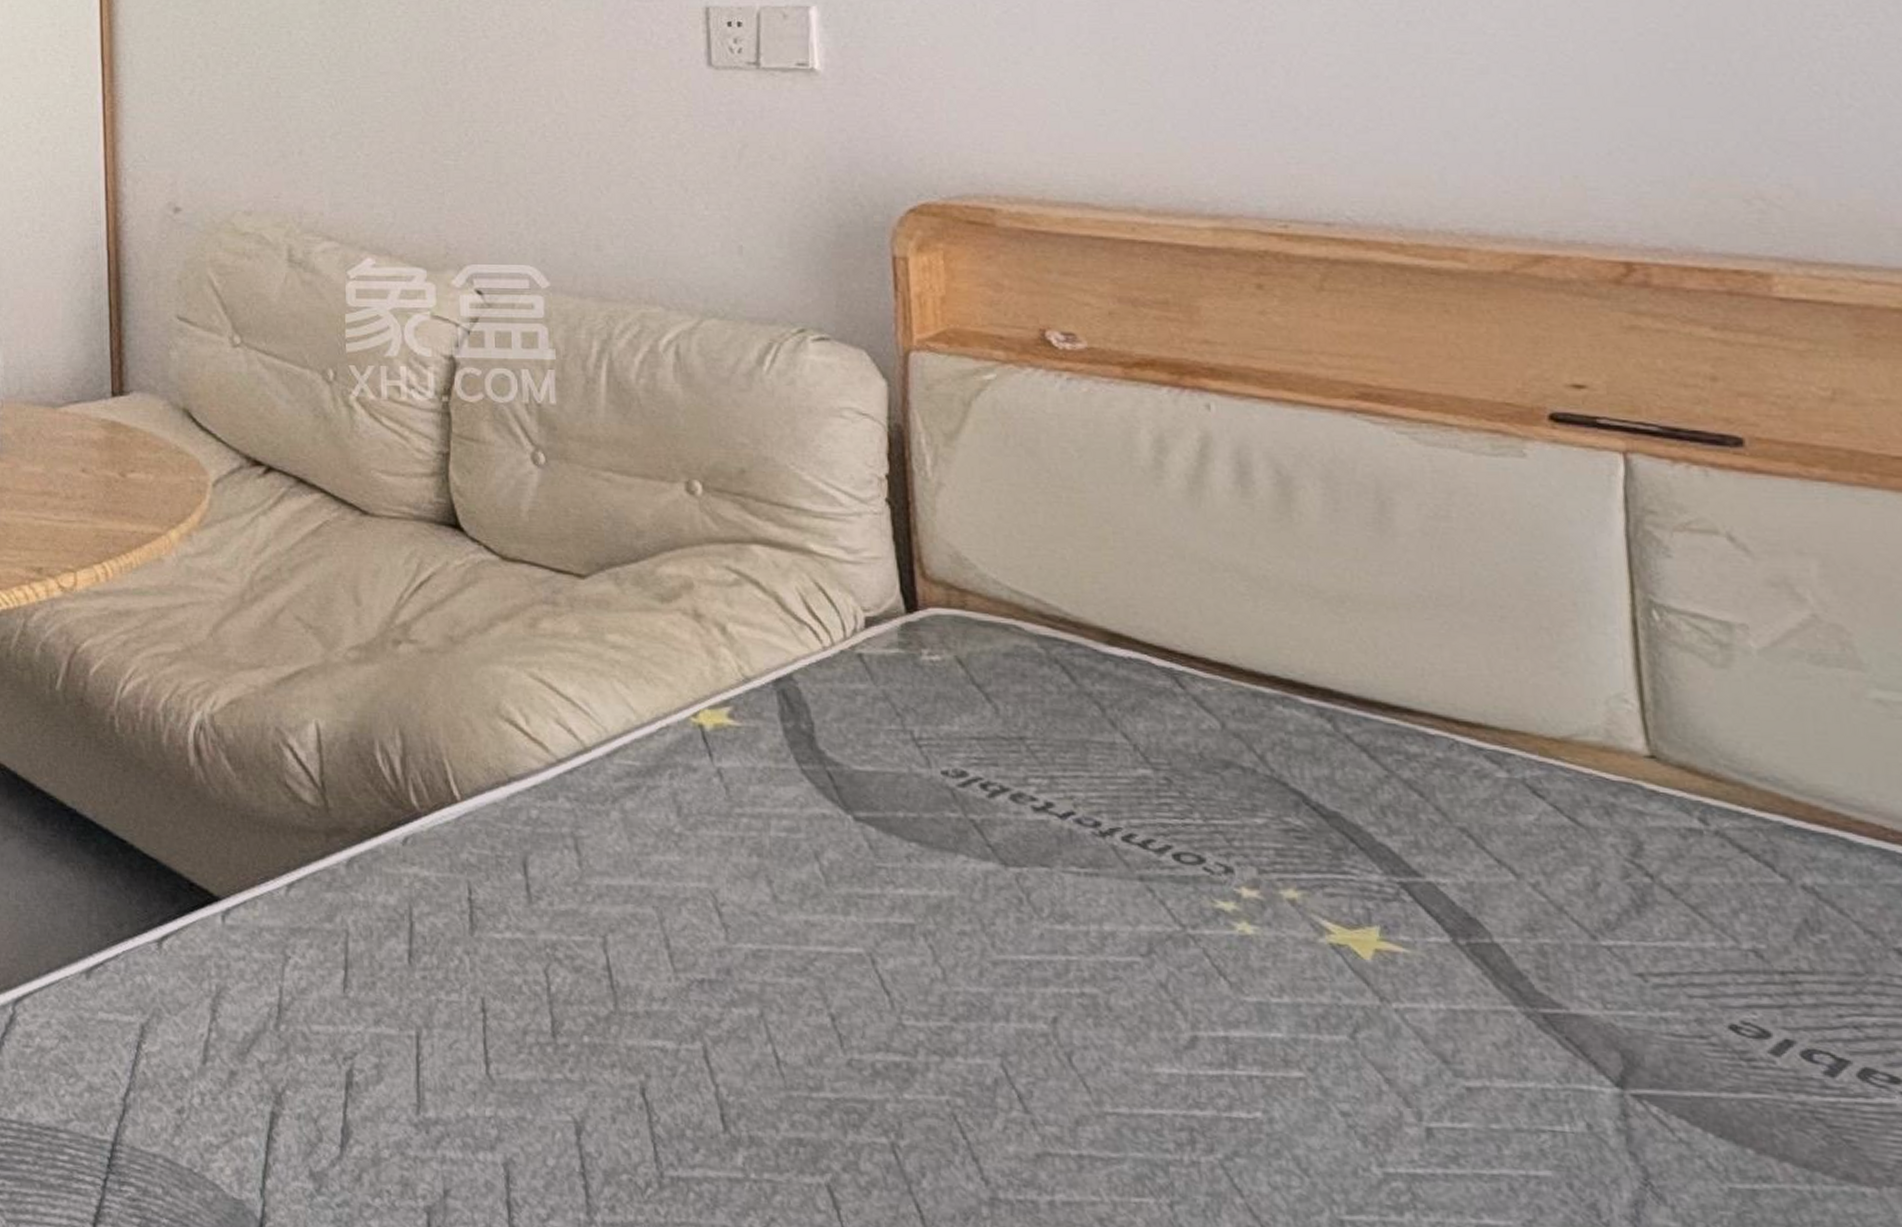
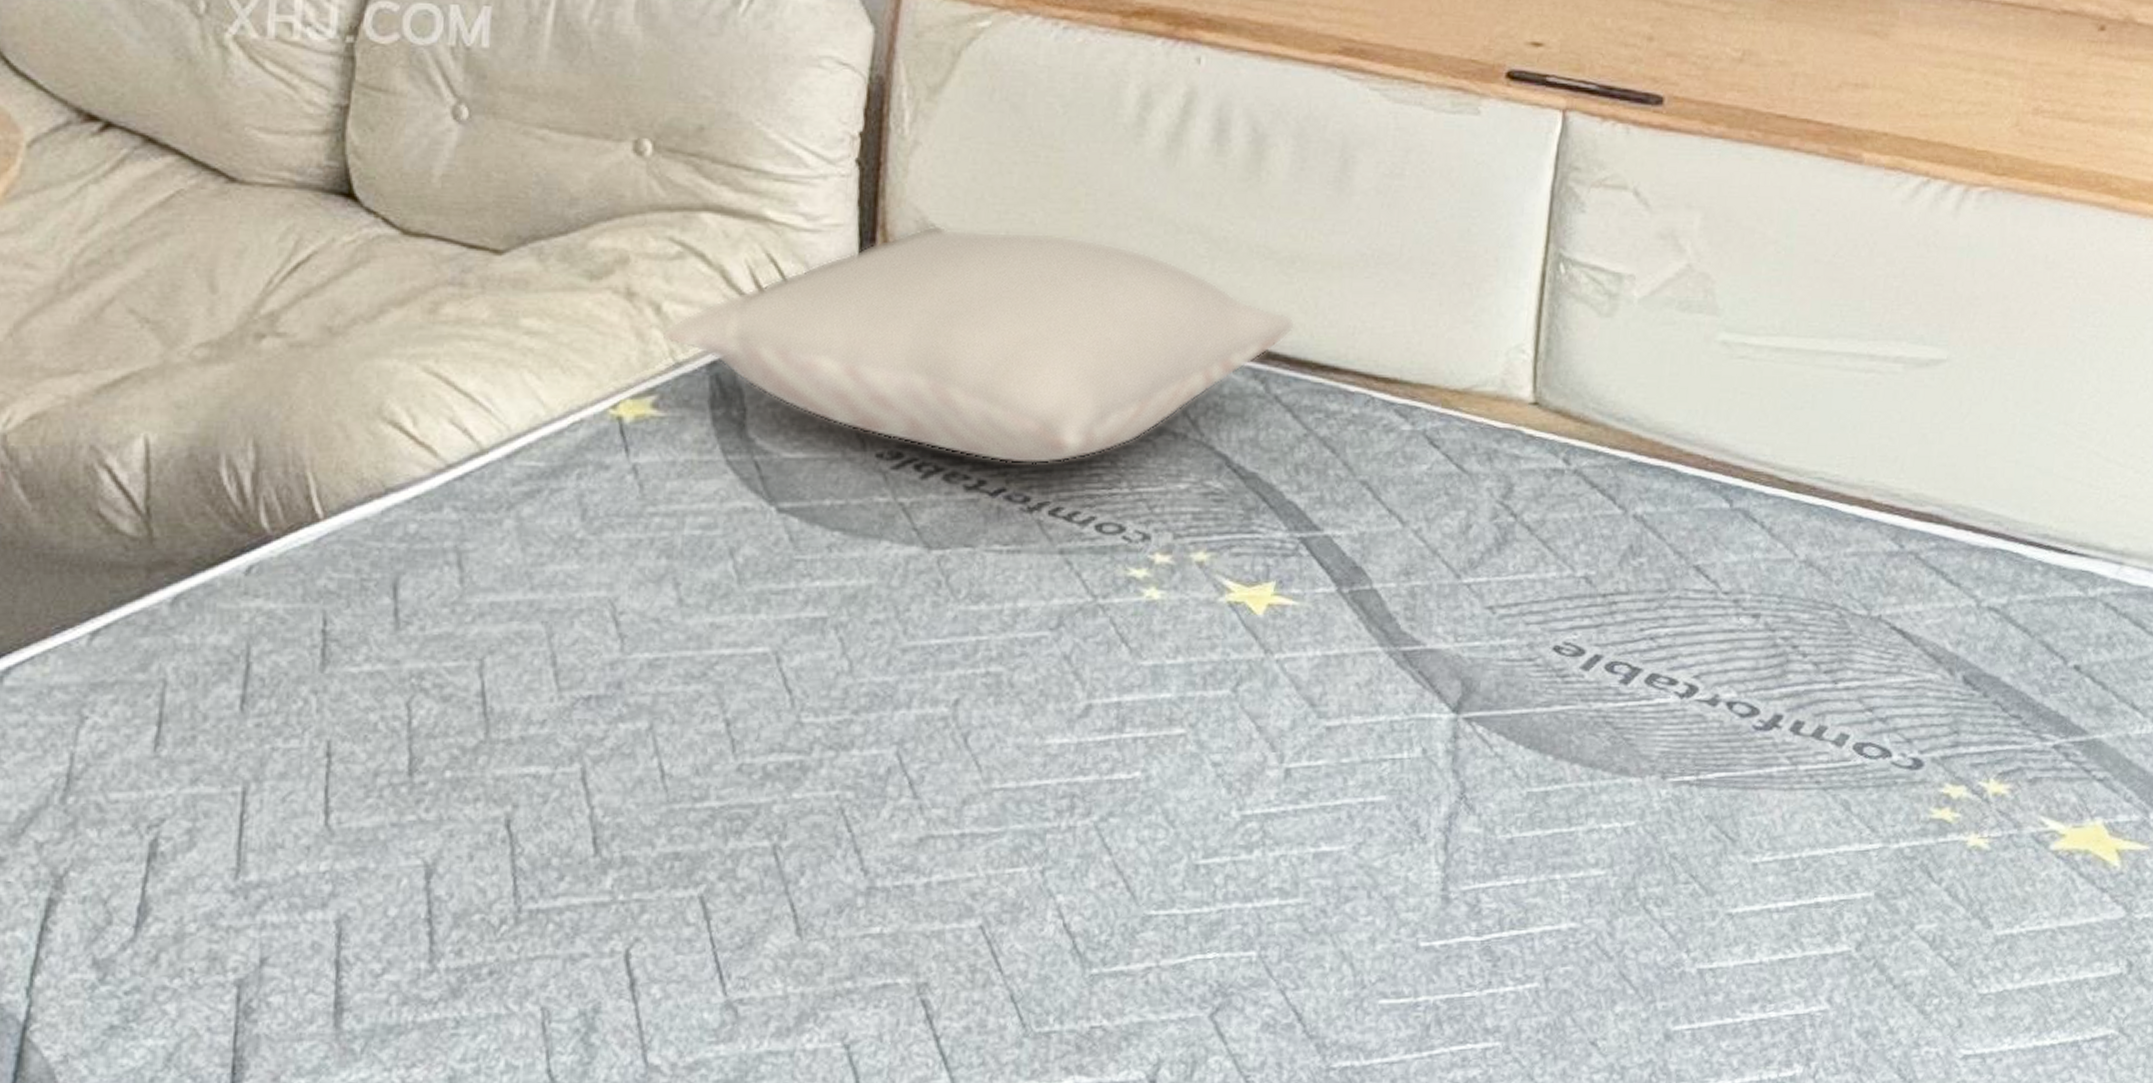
pillow: none [730,558,1356,791] -> present [662,224,1296,464]

